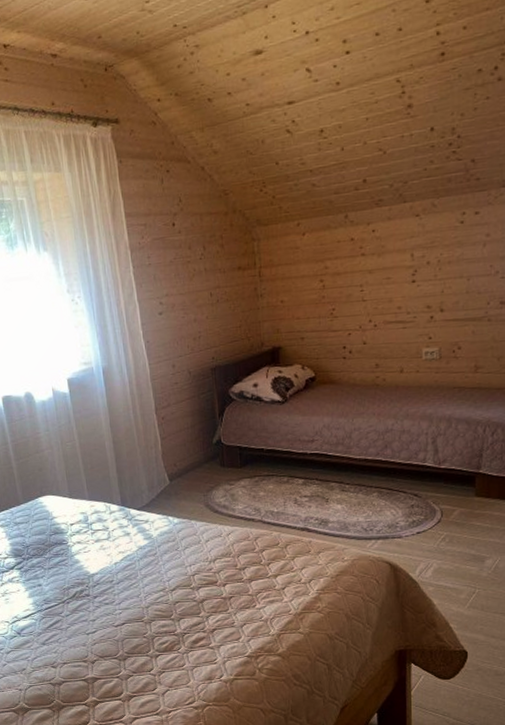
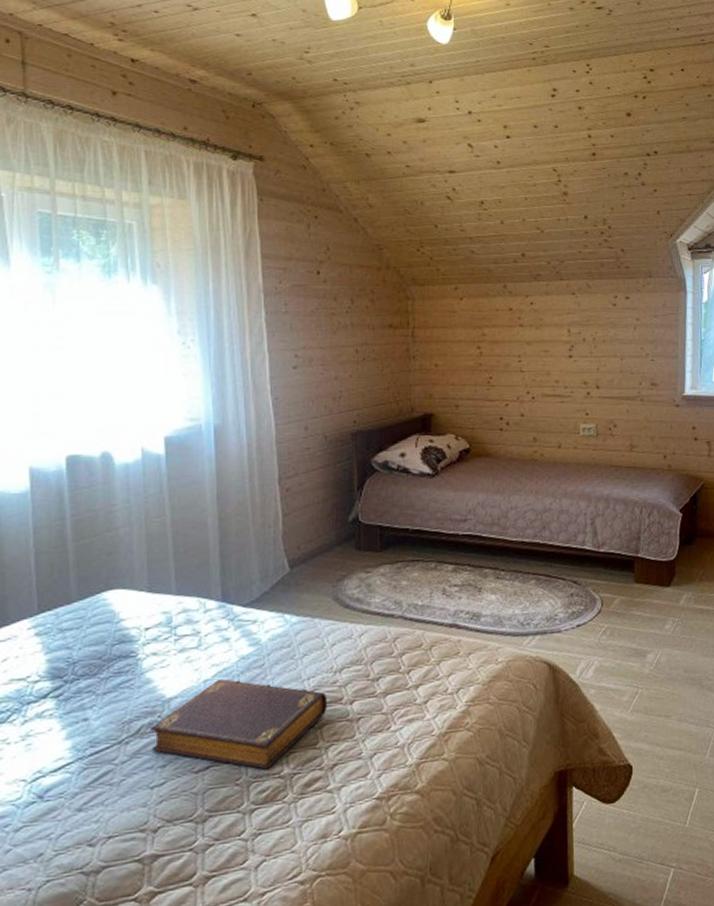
book: none [82,563,206,629] -> present [150,679,327,770]

